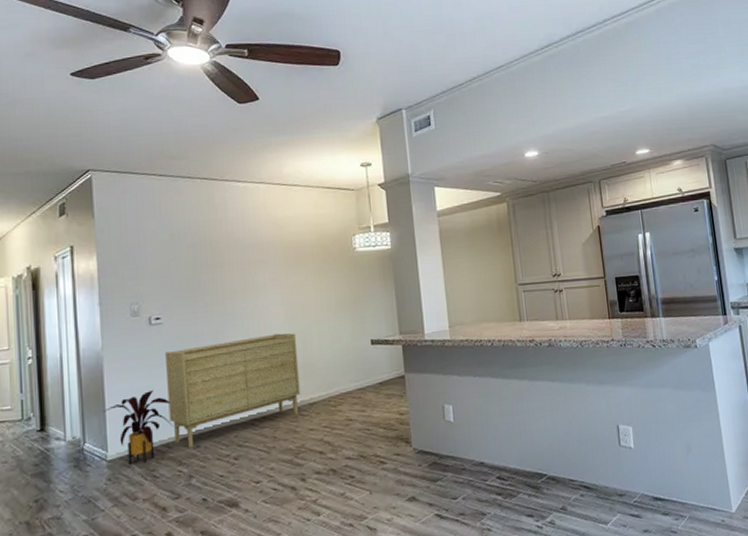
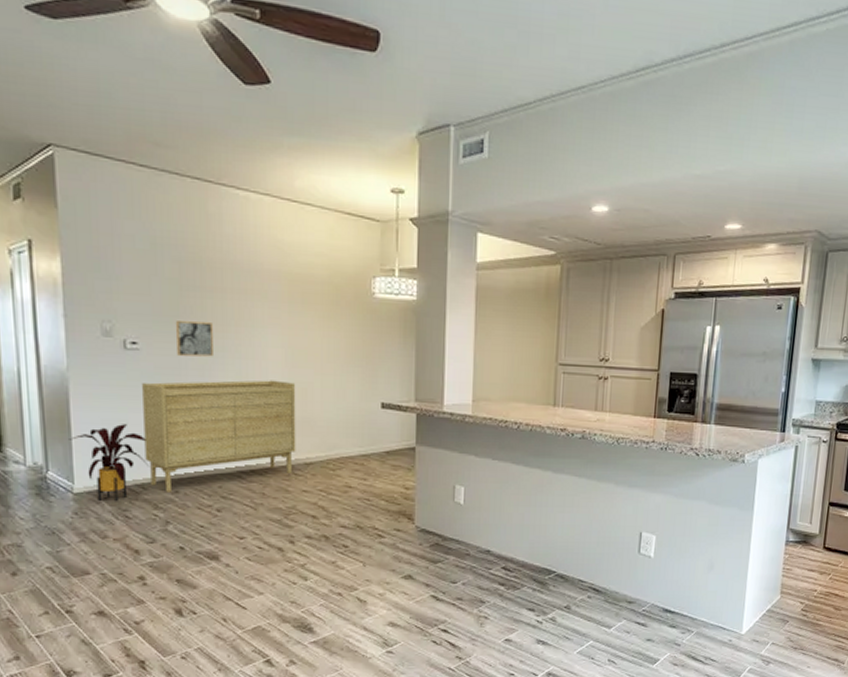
wall art: none [191,292,225,324] -> present [175,321,213,357]

